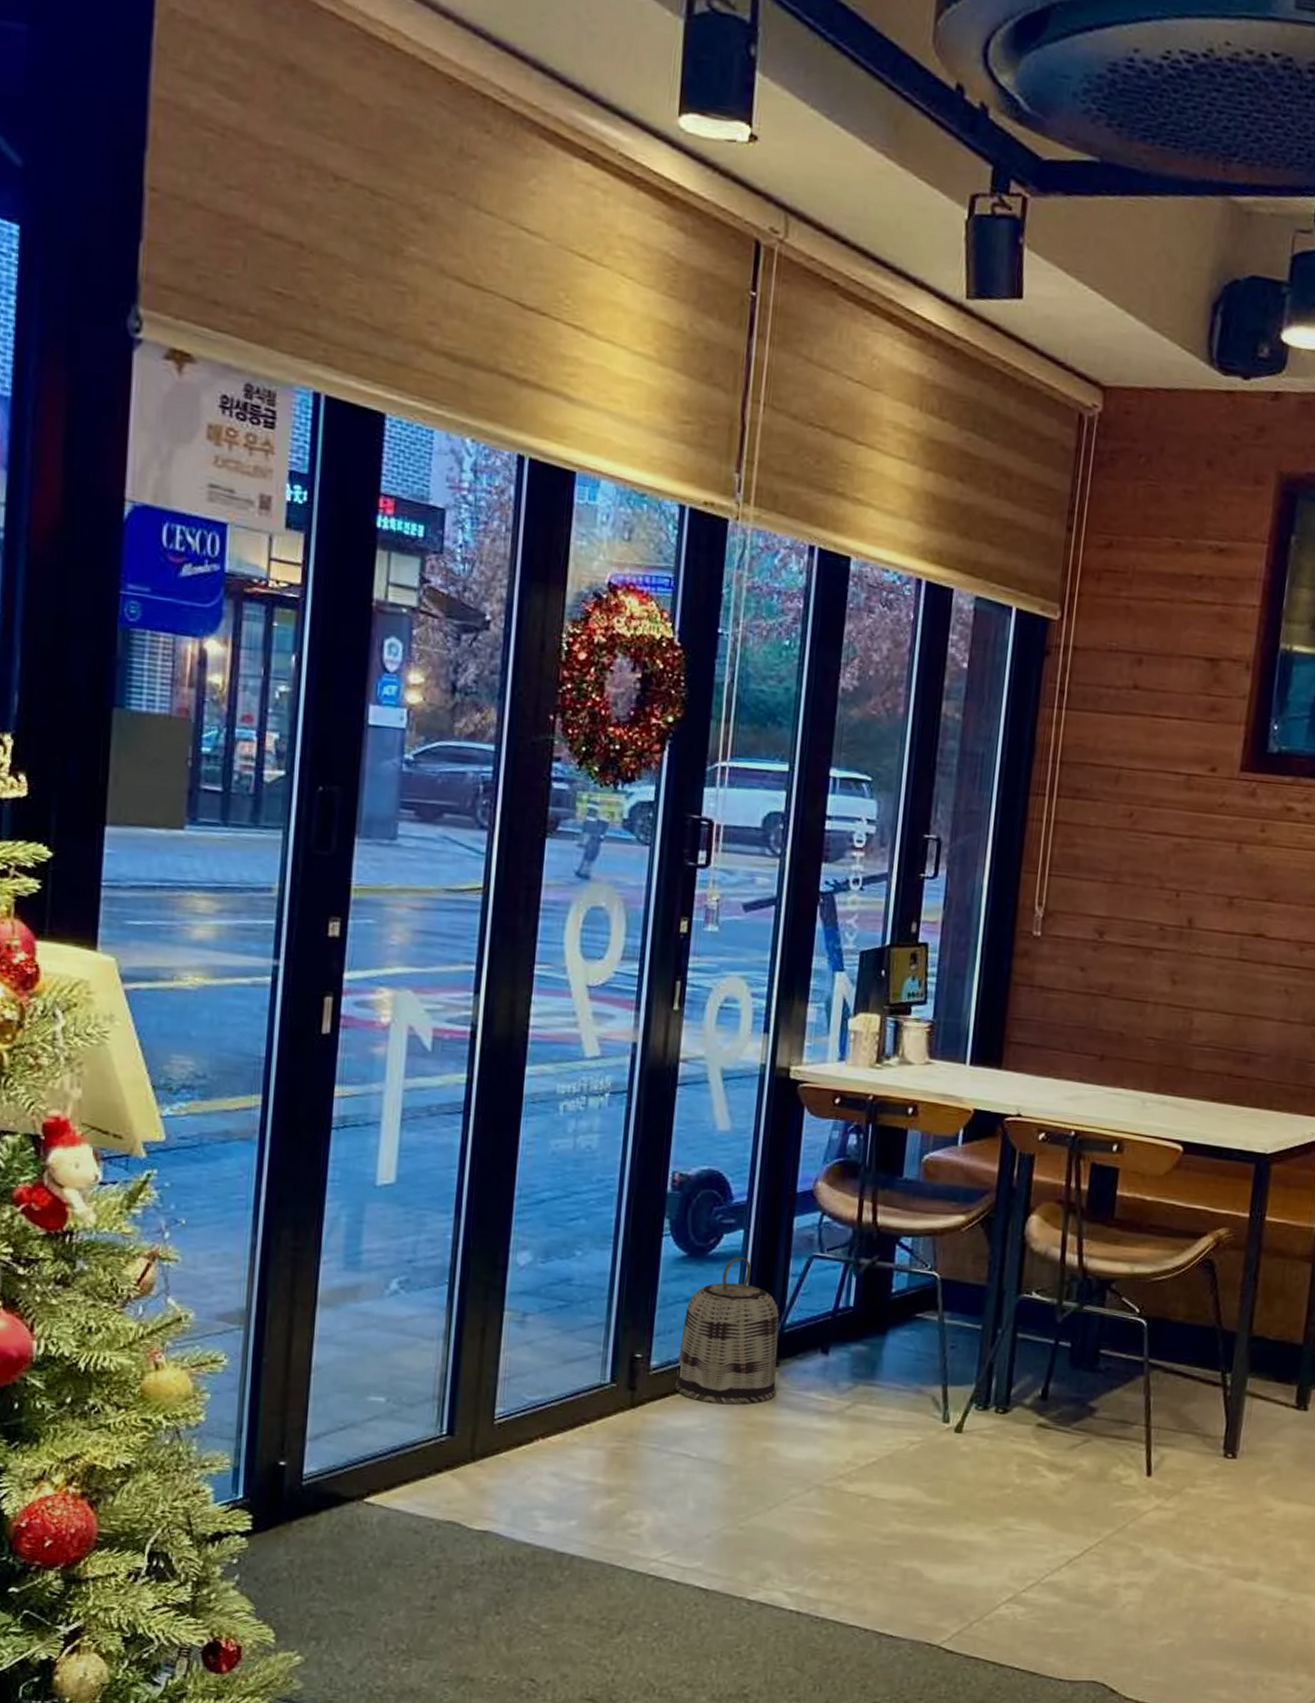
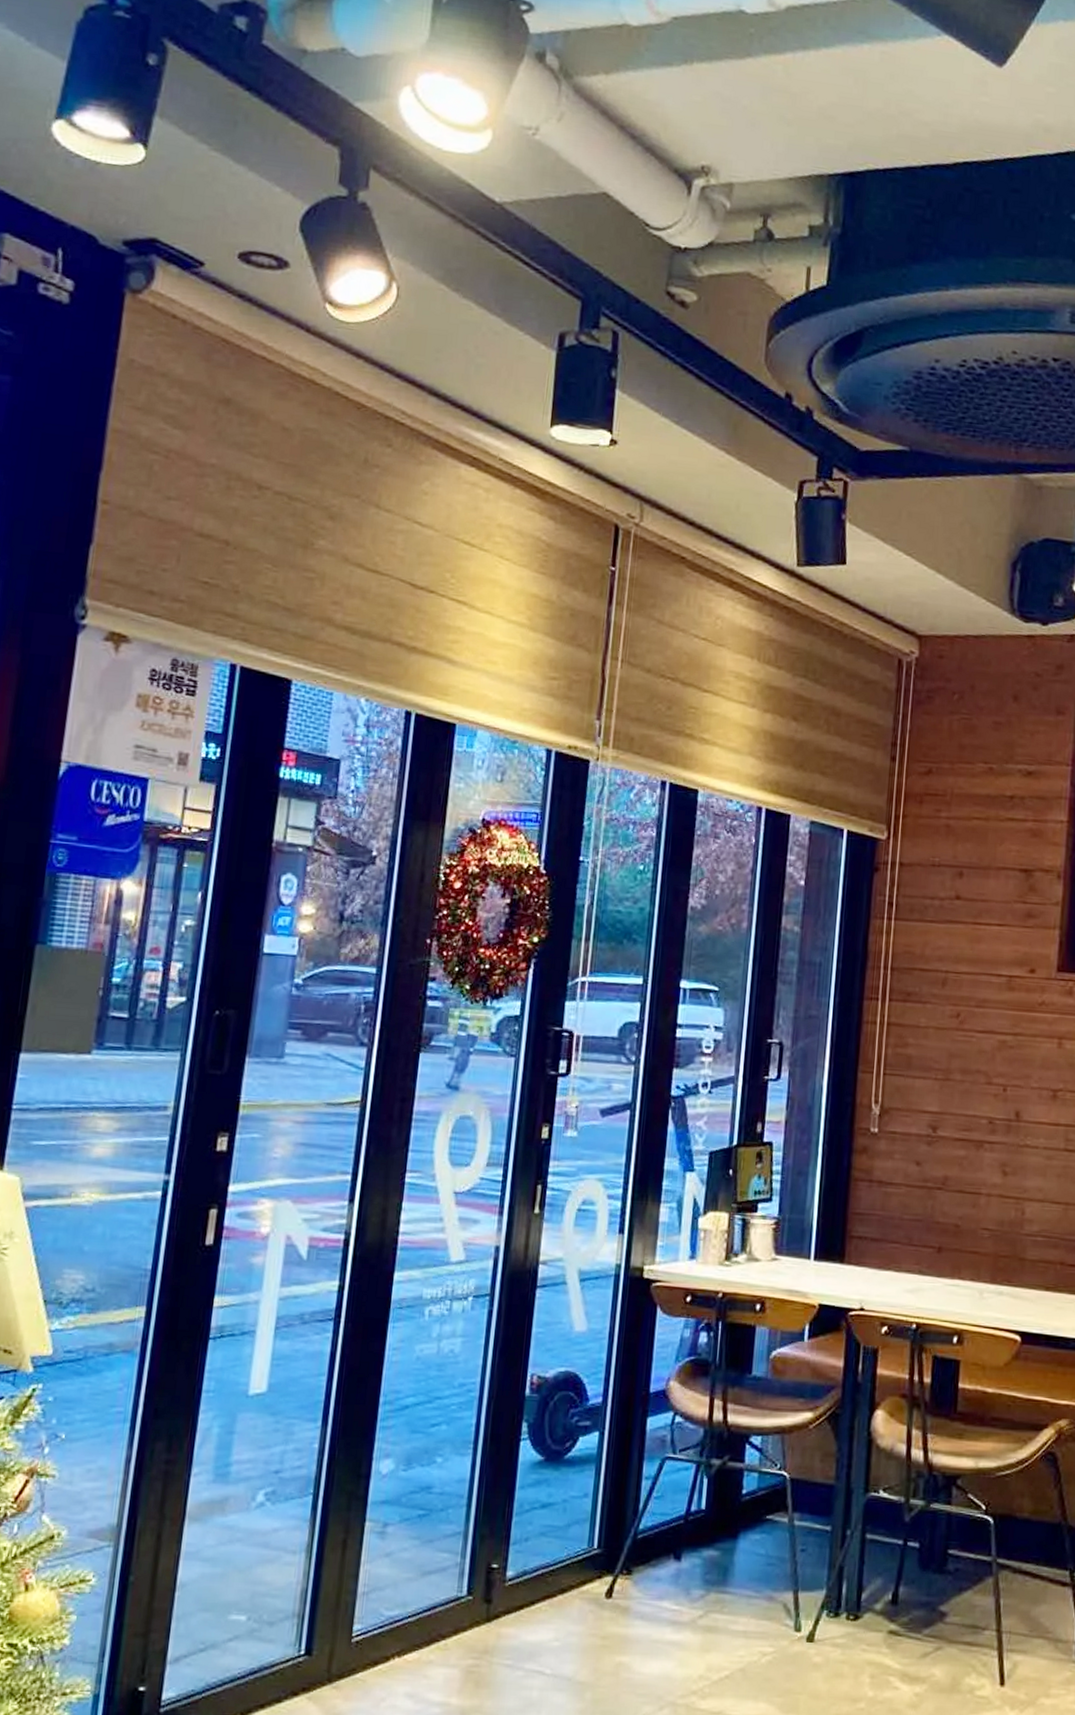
basket: present [675,1256,779,1405] -> none [530,1460,633,1617]

